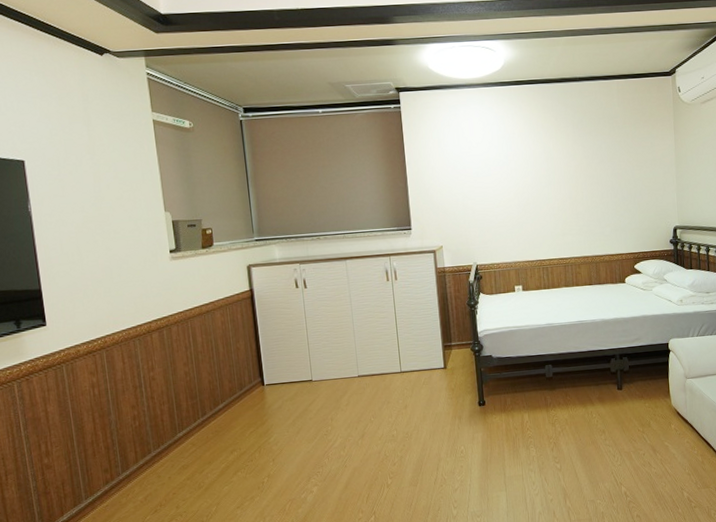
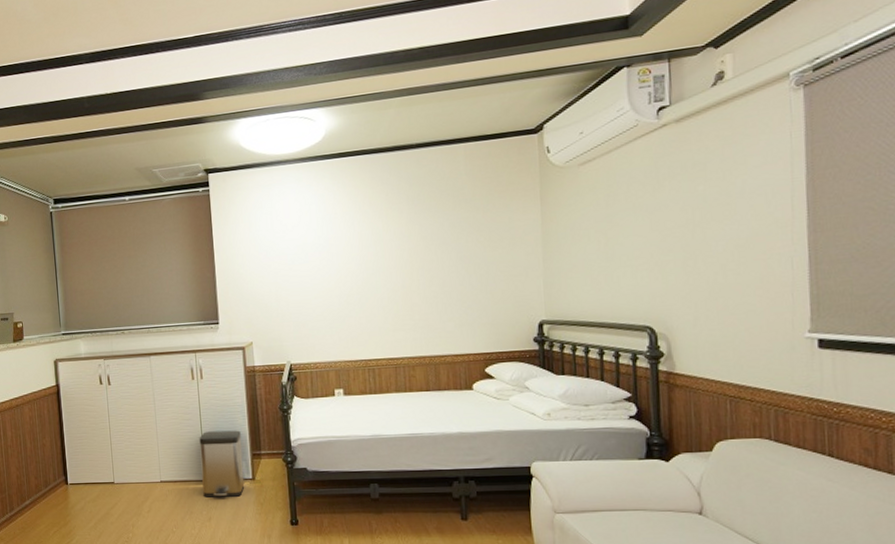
pedal bin: none [394,325,437,388] -> present [199,430,245,498]

